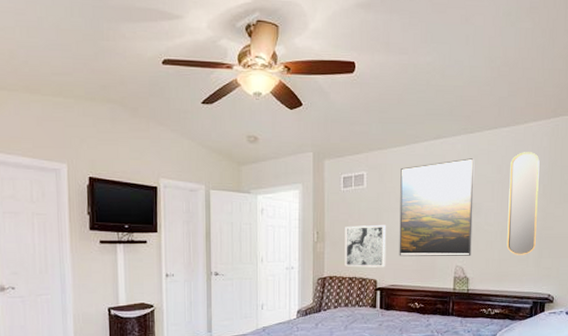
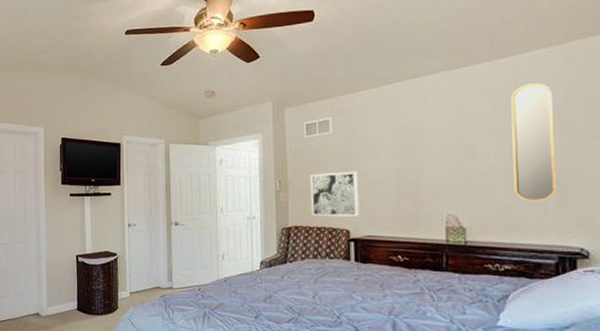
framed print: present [399,158,475,256] -> none [372,95,467,205]

